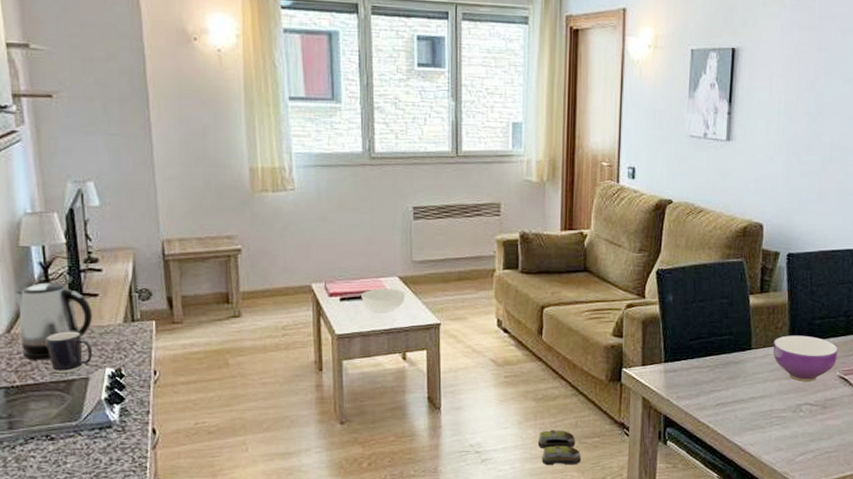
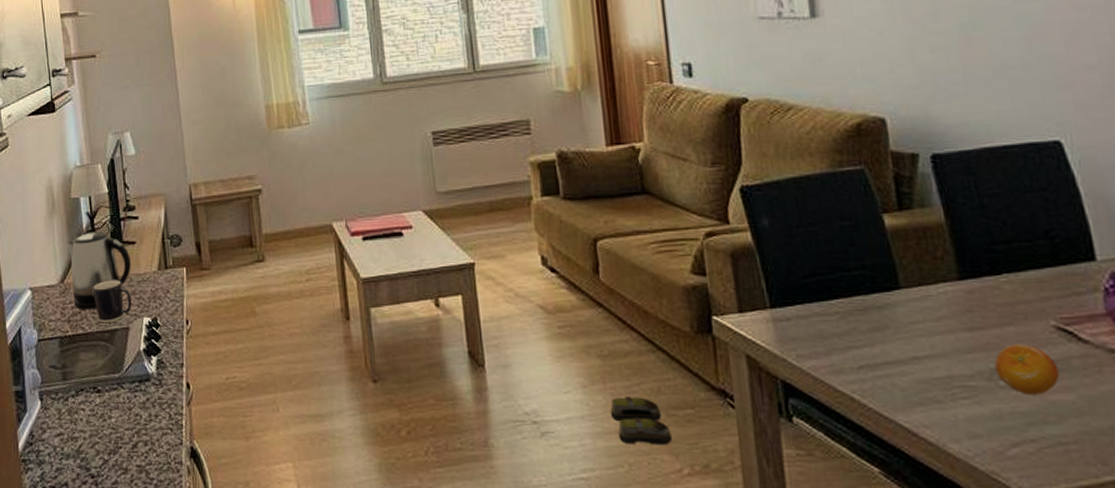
bowl: present [361,289,406,313] -> none [384,224,433,253]
bowl: present [773,335,839,382] -> none [933,267,1047,335]
fruit: none [799,388,835,421] -> present [994,345,1060,395]

